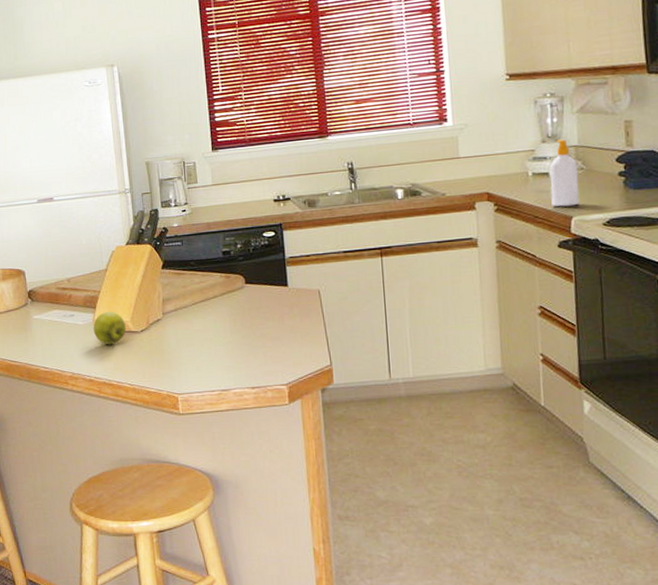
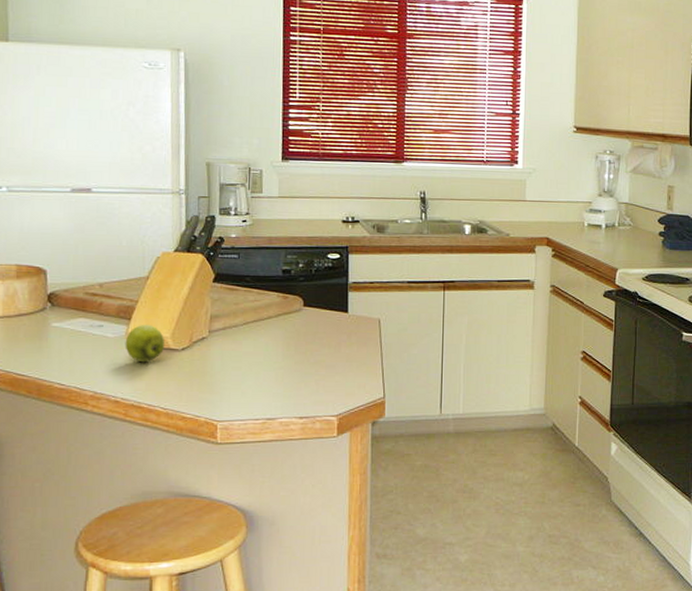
soap bottle: present [550,139,580,207] -> none [601,195,627,259]

